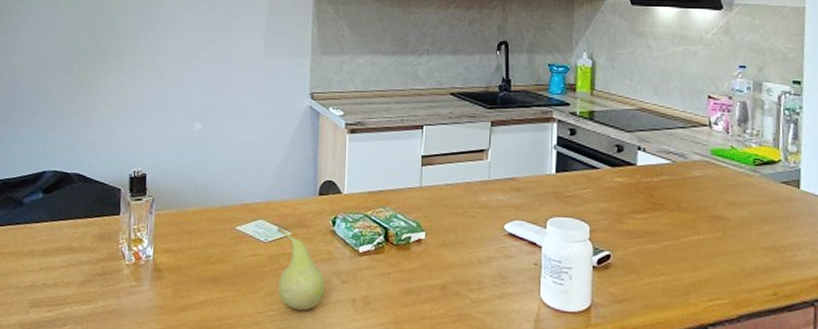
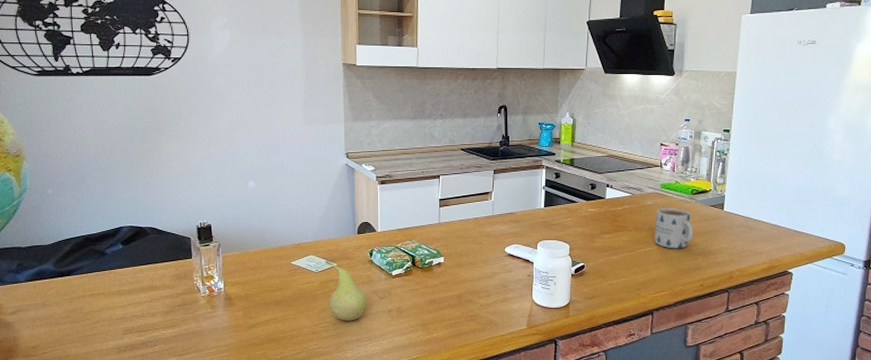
mug: none [705,182,760,240] -> present [654,208,694,249]

